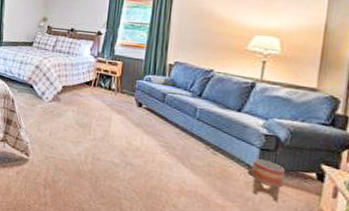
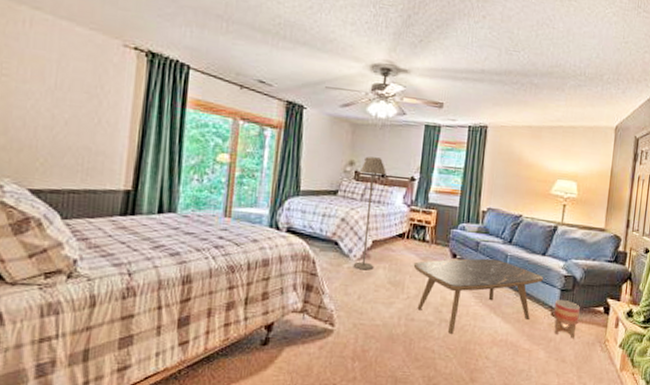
floor lamp: none [45,14,75,112] -> present [353,156,386,271]
coffee table: none [99,107,238,178] -> present [413,258,543,334]

